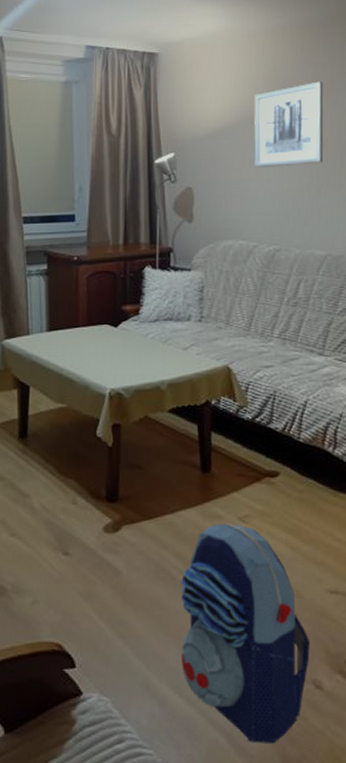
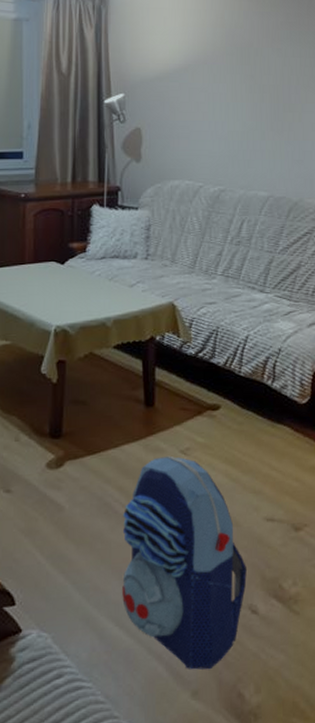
wall art: present [254,81,324,167] -> none [202,29,268,110]

